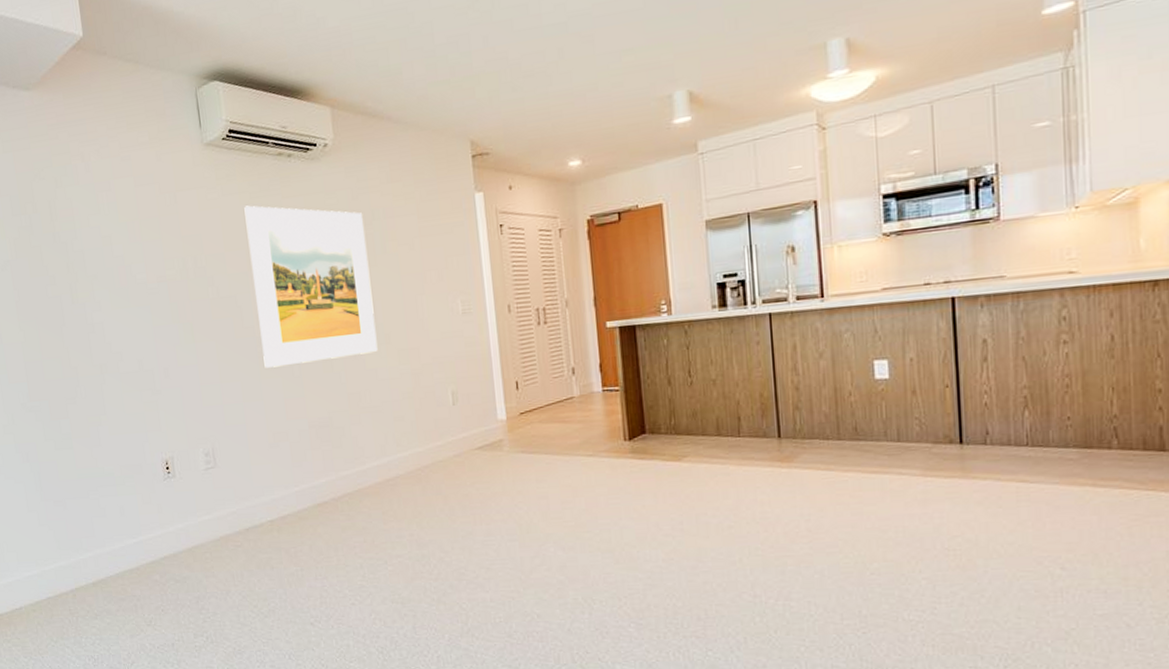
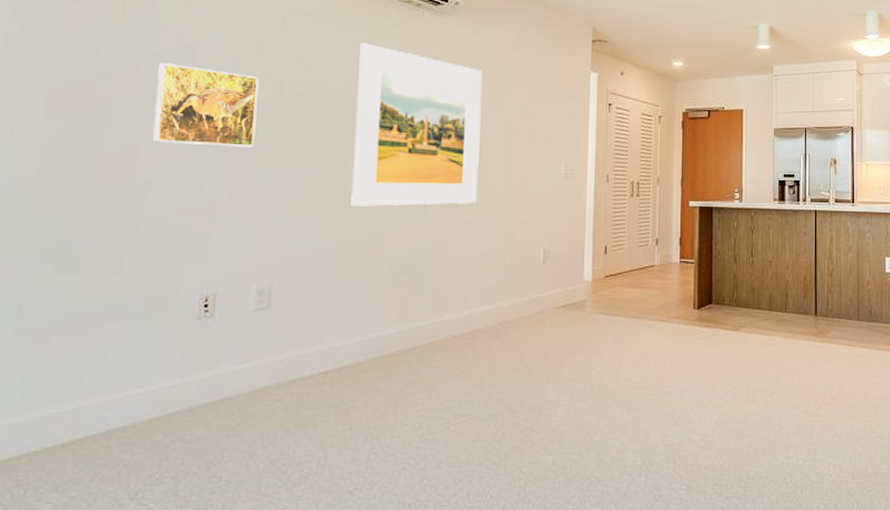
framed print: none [87,256,175,330] -> present [153,63,259,148]

